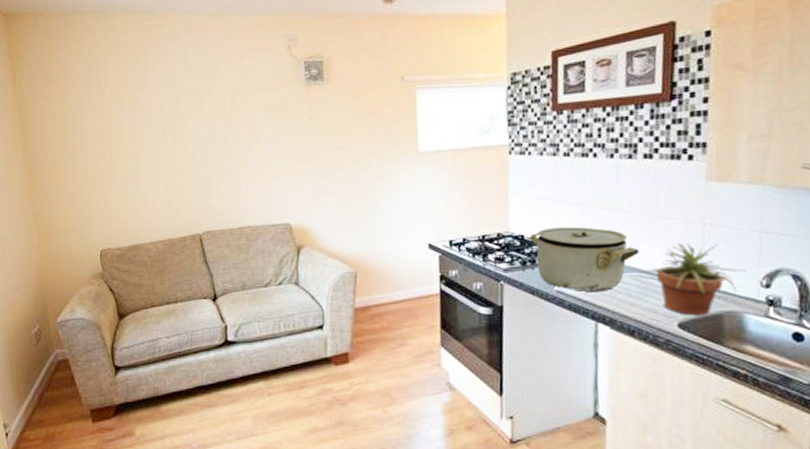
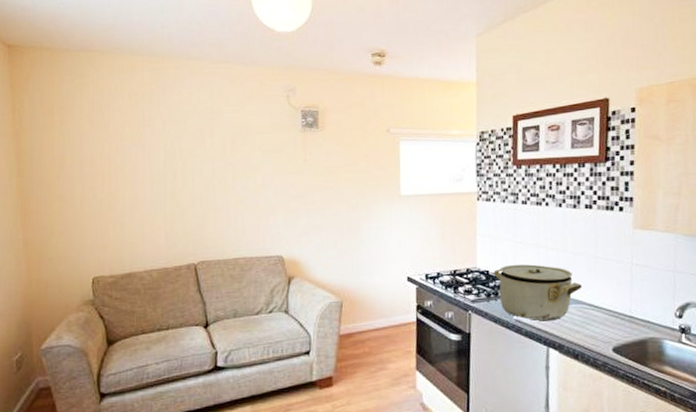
potted plant: present [642,242,747,316] -> none [584,279,664,342]

